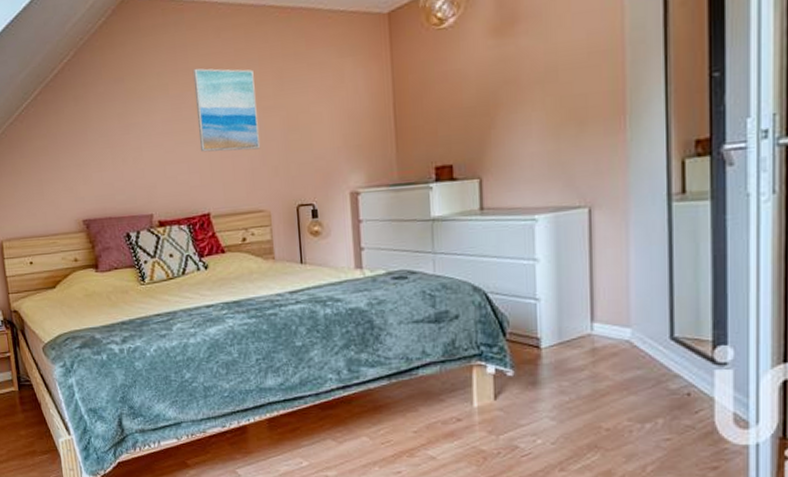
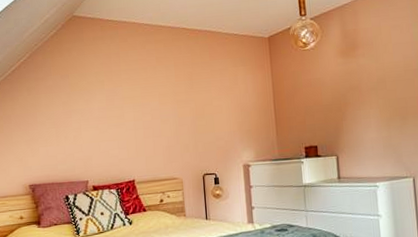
wall art: present [192,68,261,153] -> none [123,70,176,133]

